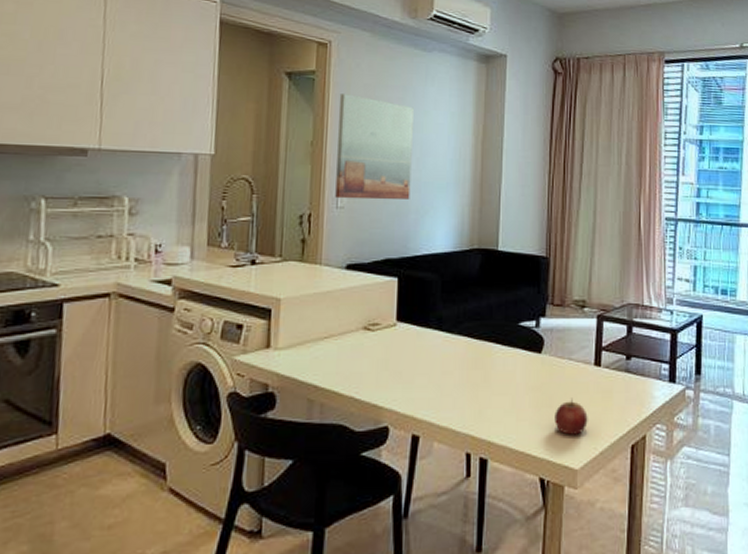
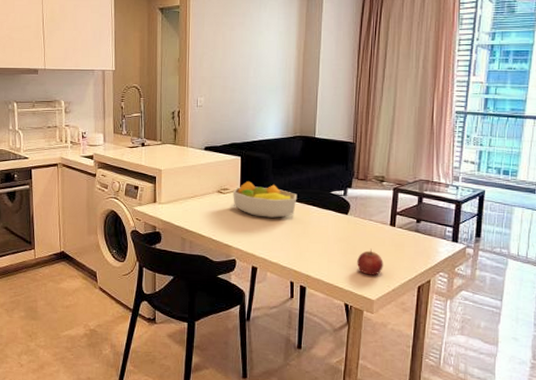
wall art: present [335,94,414,200] -> none [196,22,251,100]
fruit bowl: none [386,312,475,363] -> present [233,181,297,218]

